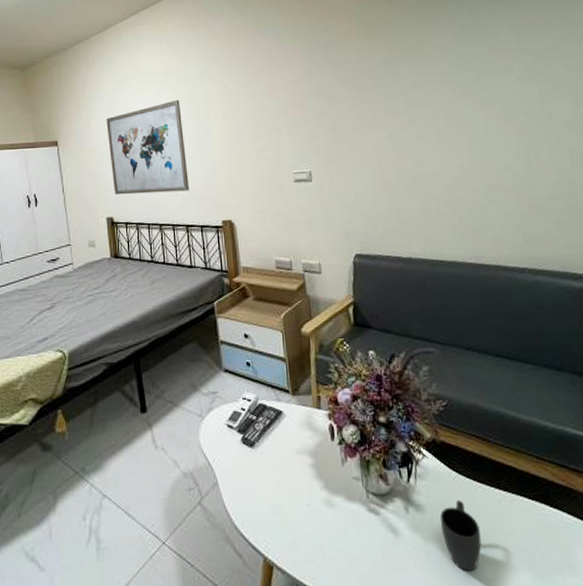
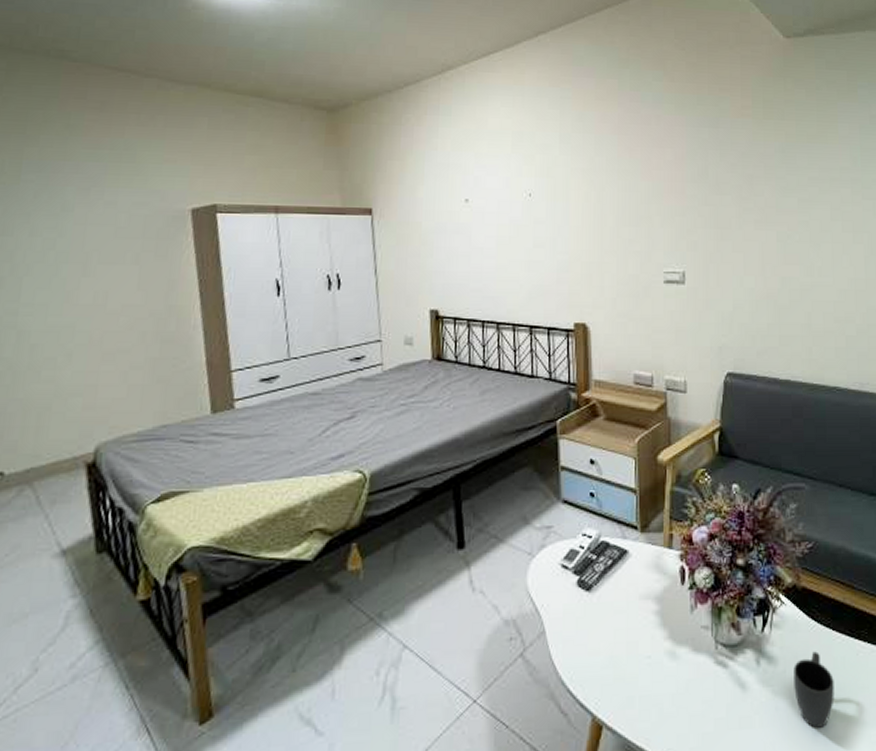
wall art: present [106,100,189,195] -> none [437,170,537,284]

